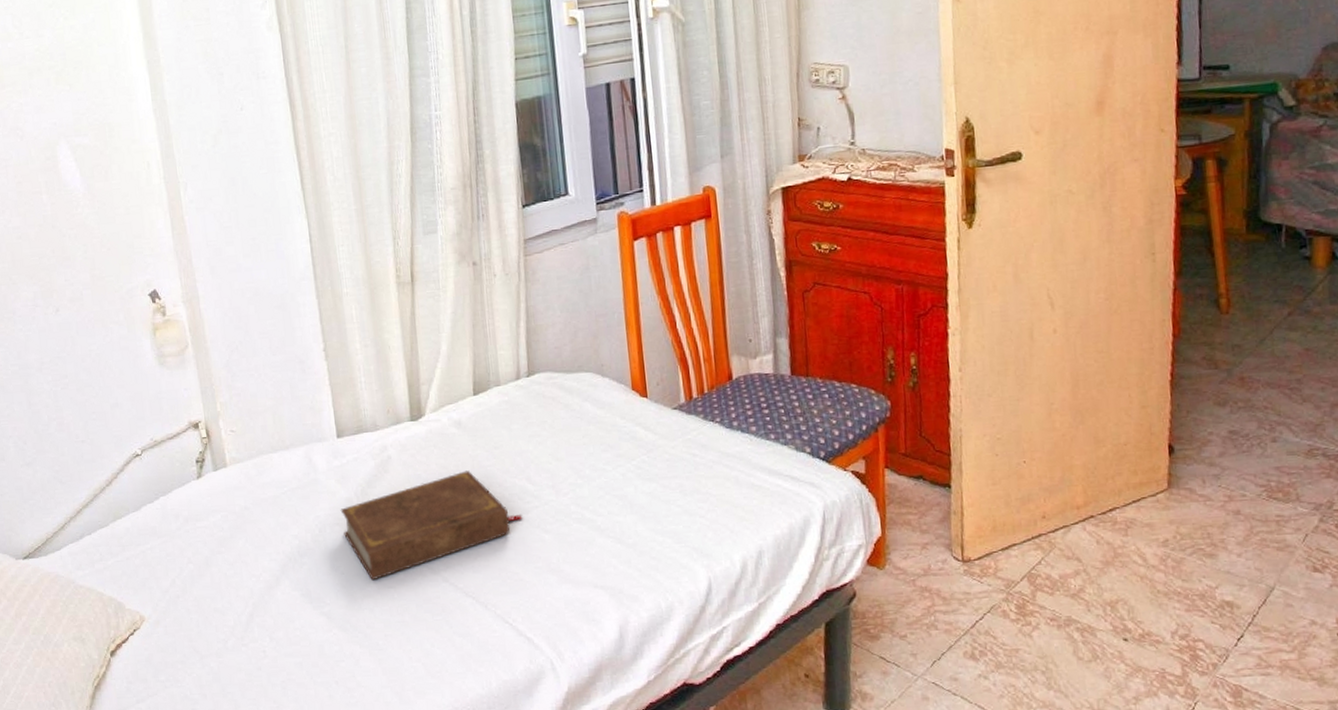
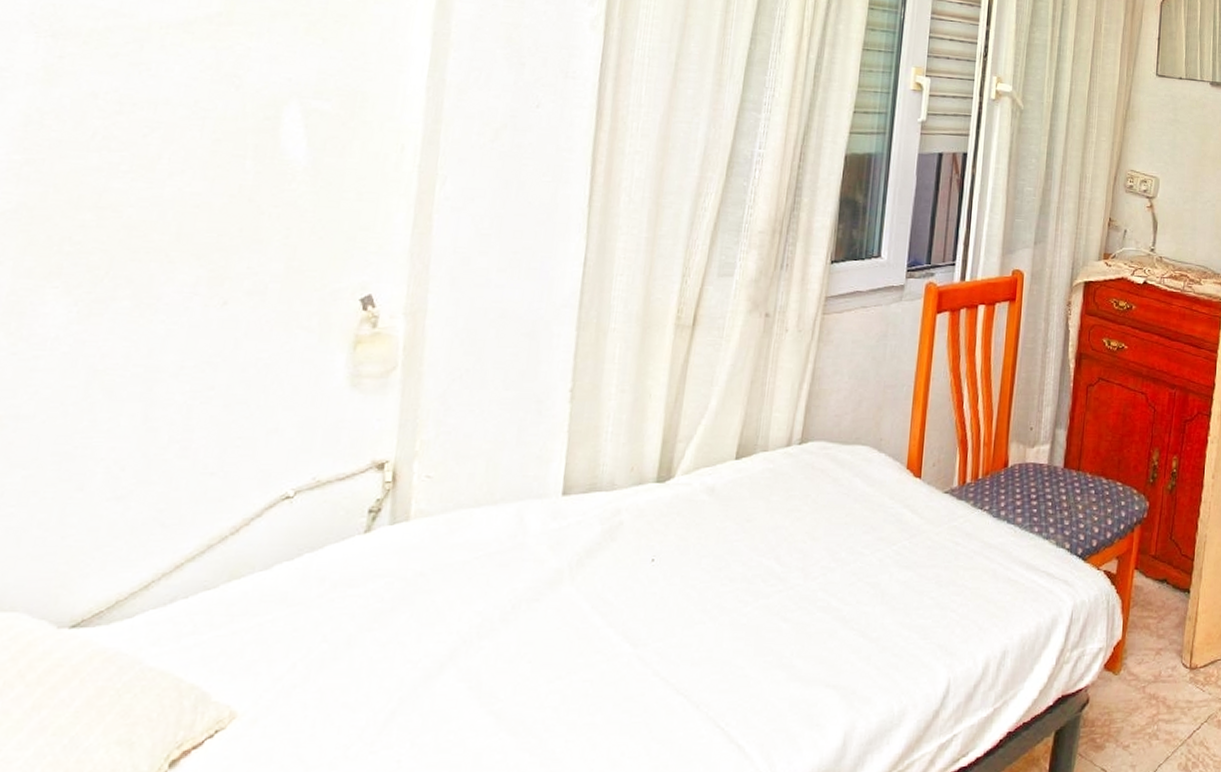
book: present [340,470,524,581] -> none [542,545,763,672]

